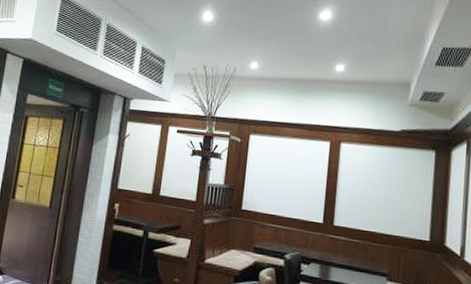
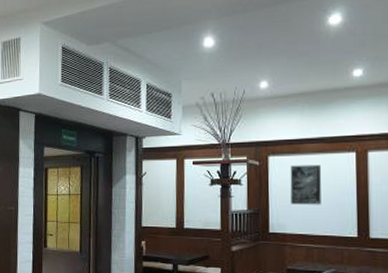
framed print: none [265,146,298,188] -> present [290,164,322,205]

